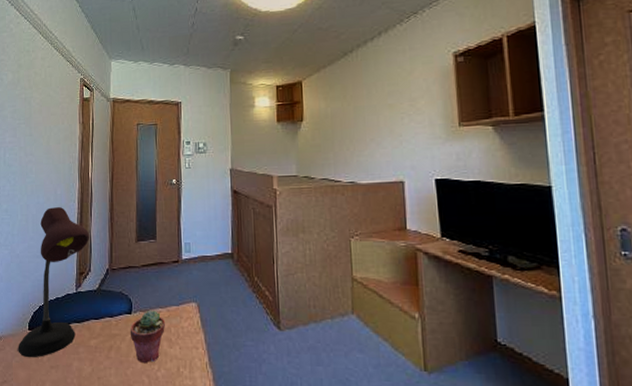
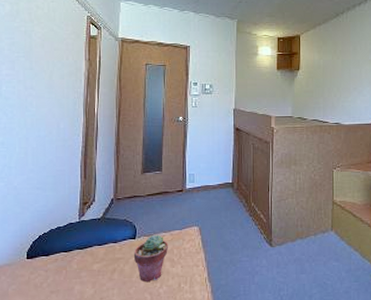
desk lamp: present [18,207,90,358] -> none [15,141,95,285]

